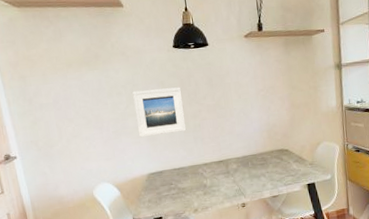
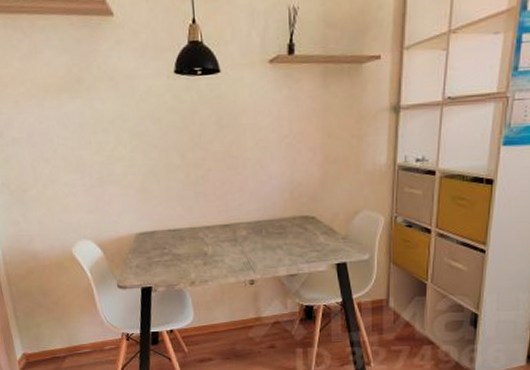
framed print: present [132,87,187,138] -> none [121,126,187,188]

